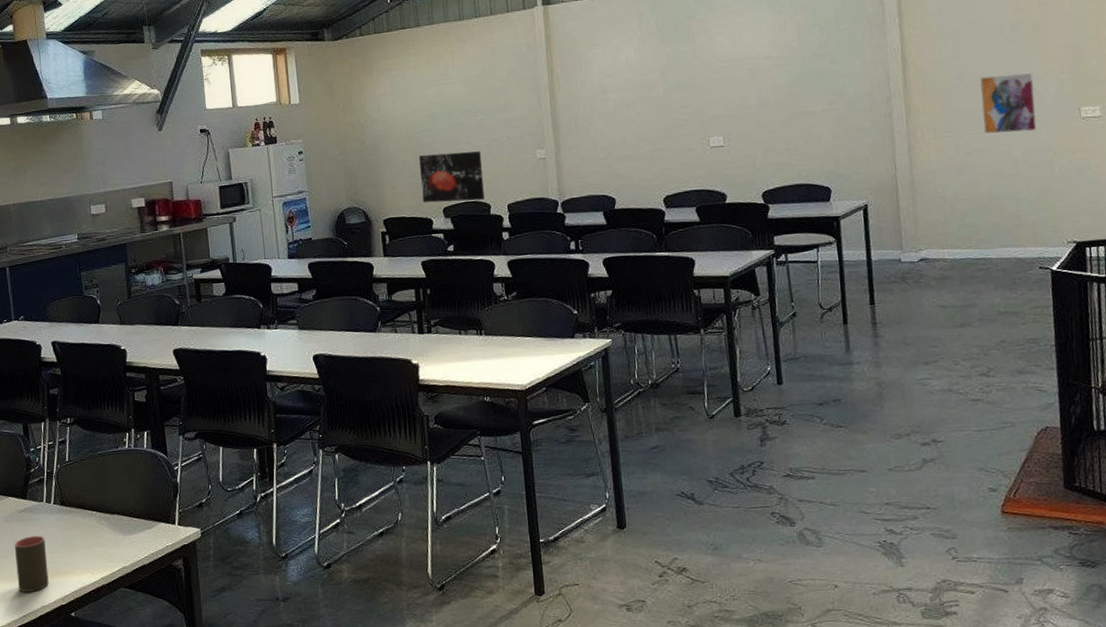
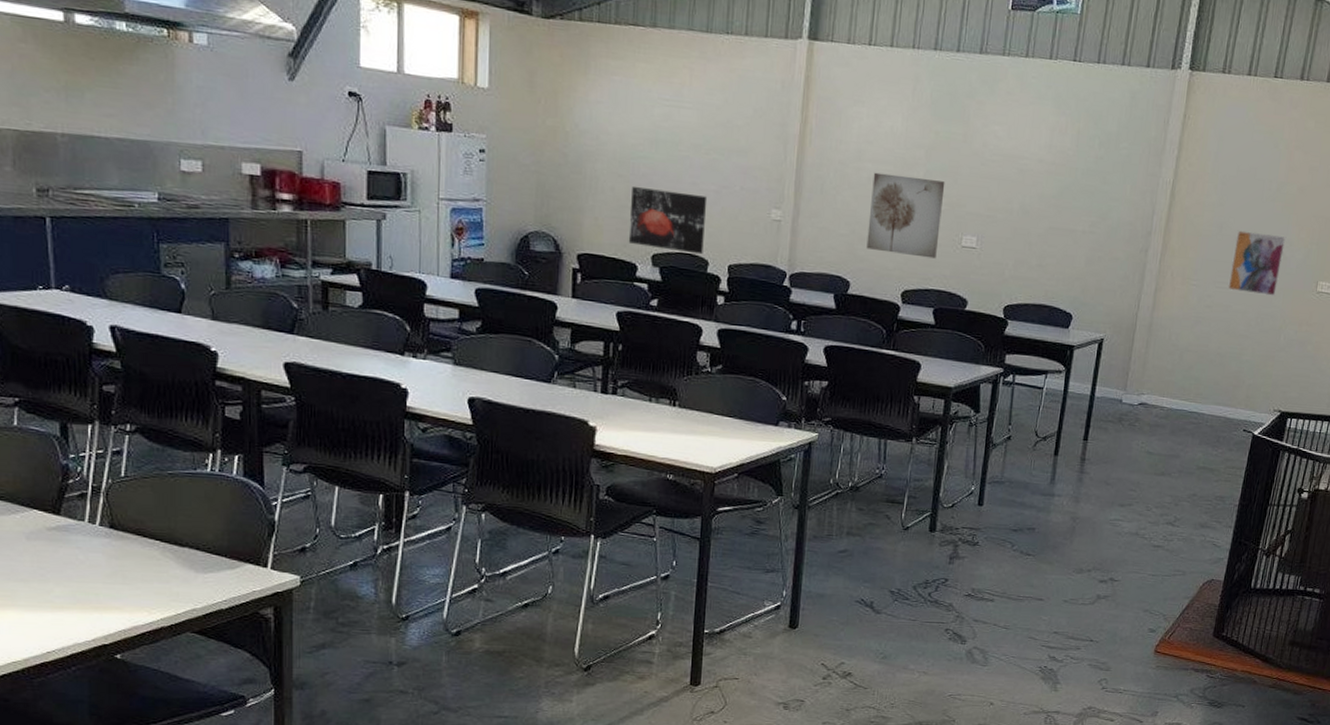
cup: present [14,536,49,592] -> none [38,560,87,626]
wall art: none [618,94,689,167] -> present [866,172,945,259]

